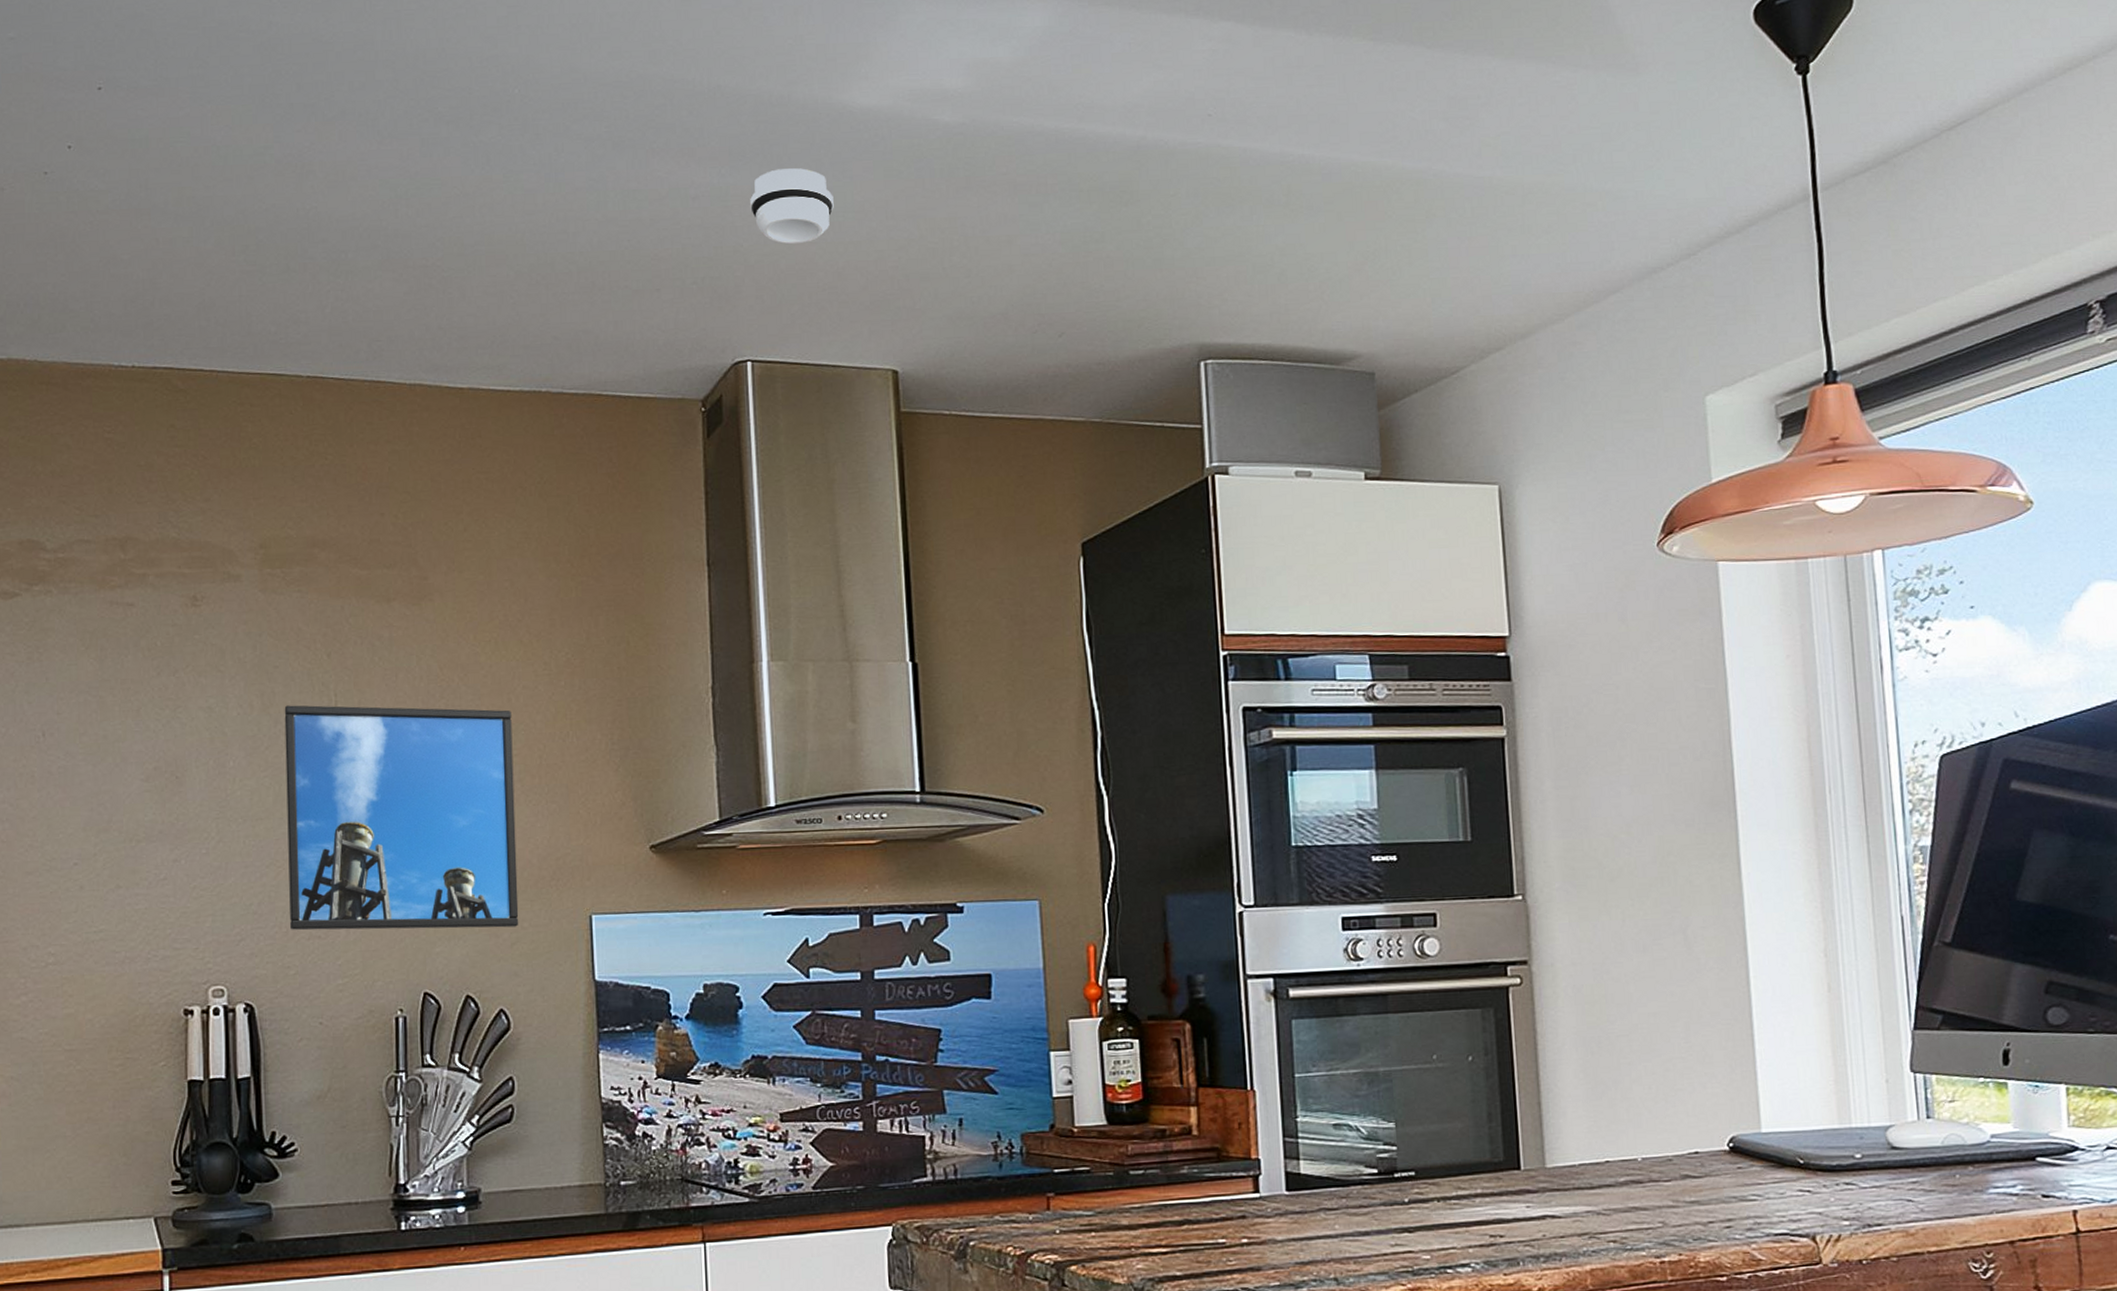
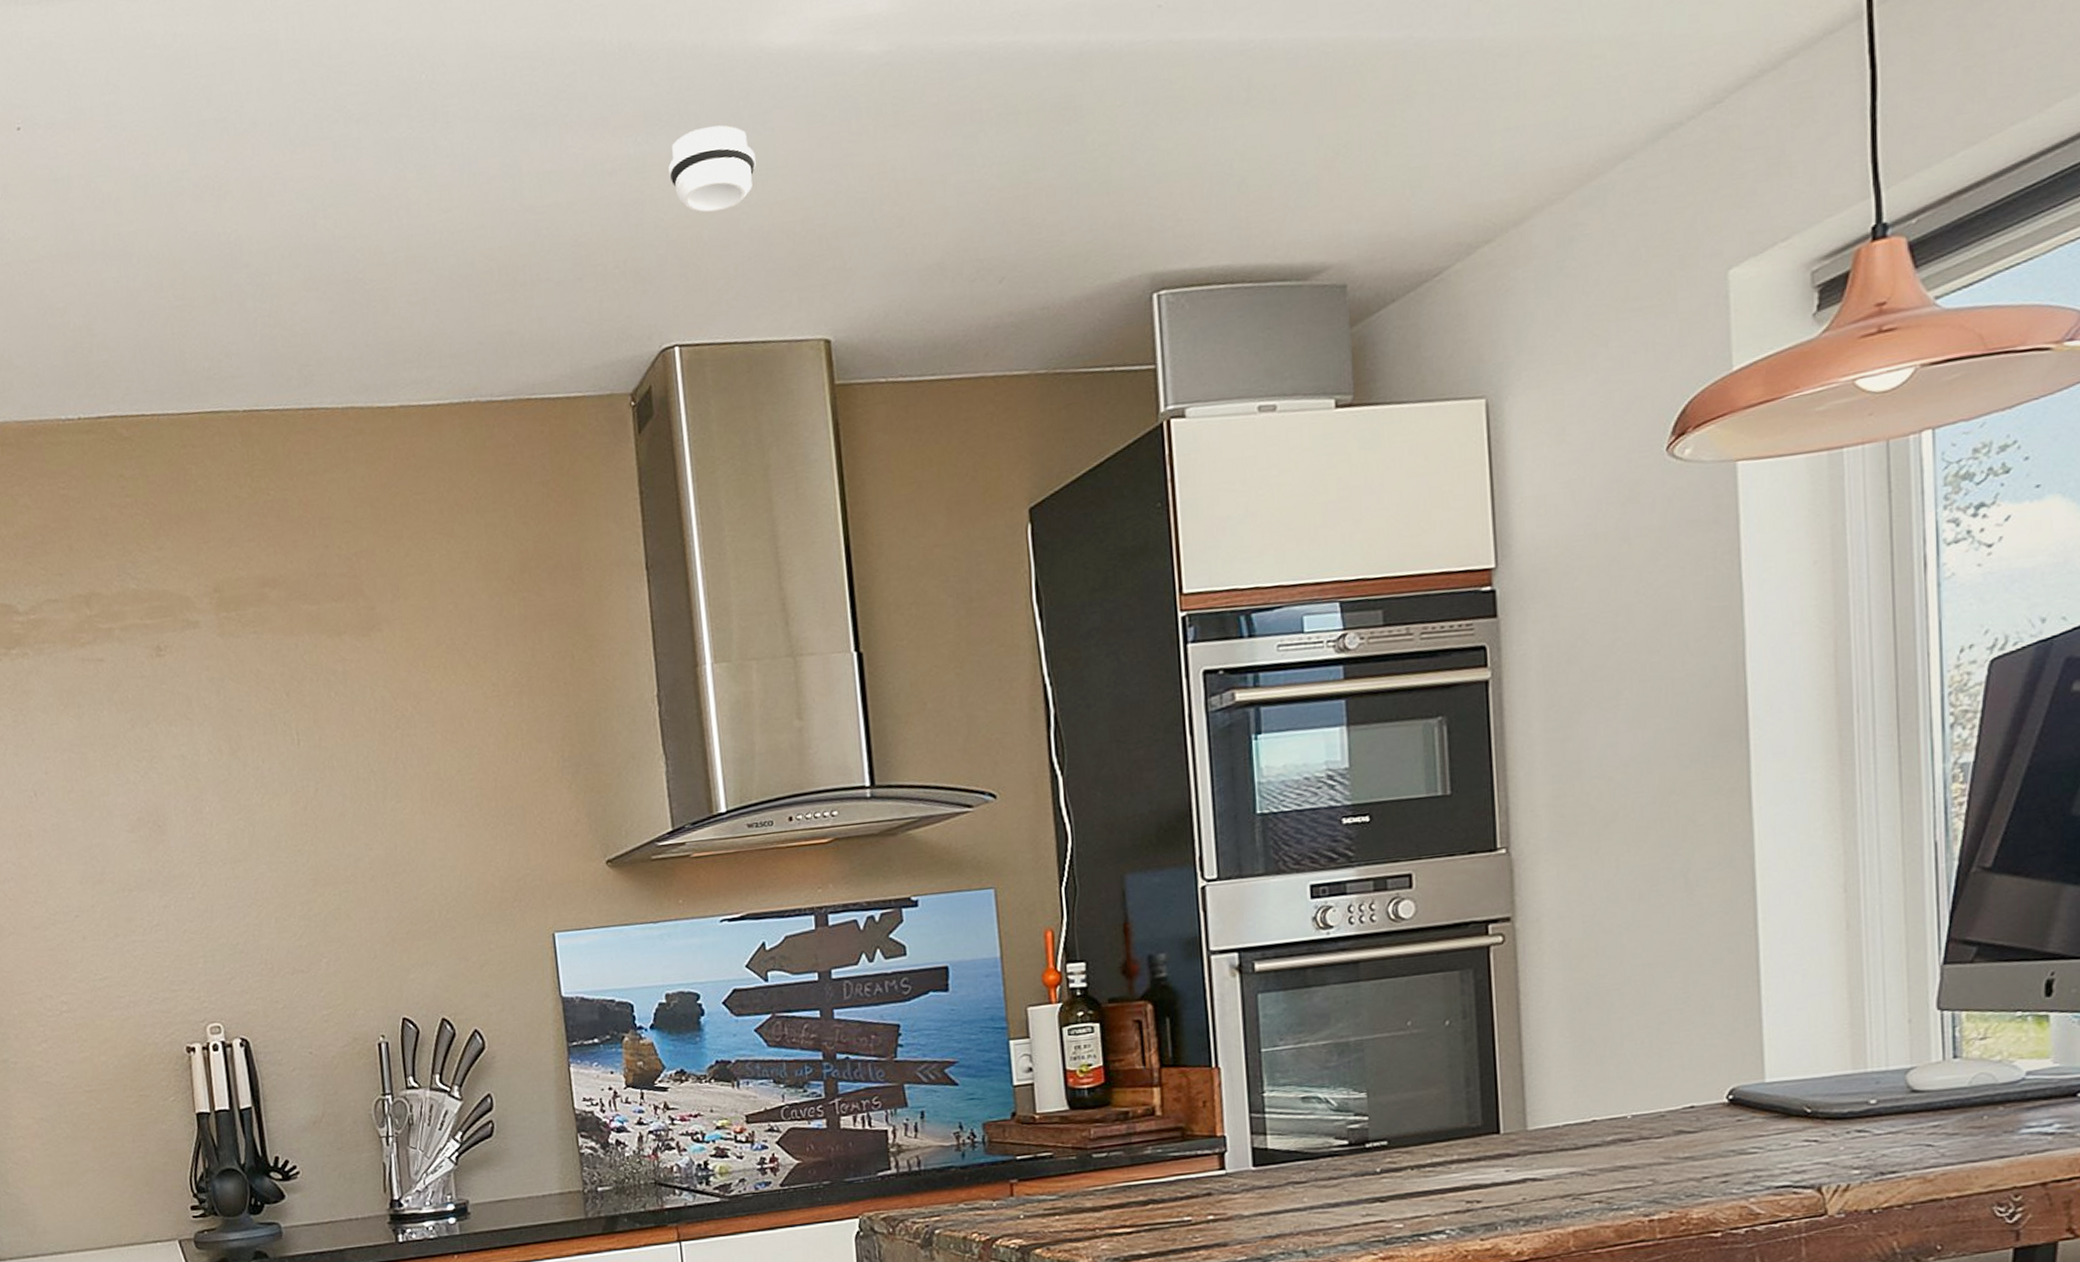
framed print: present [284,705,519,931] -> none [251,735,487,966]

